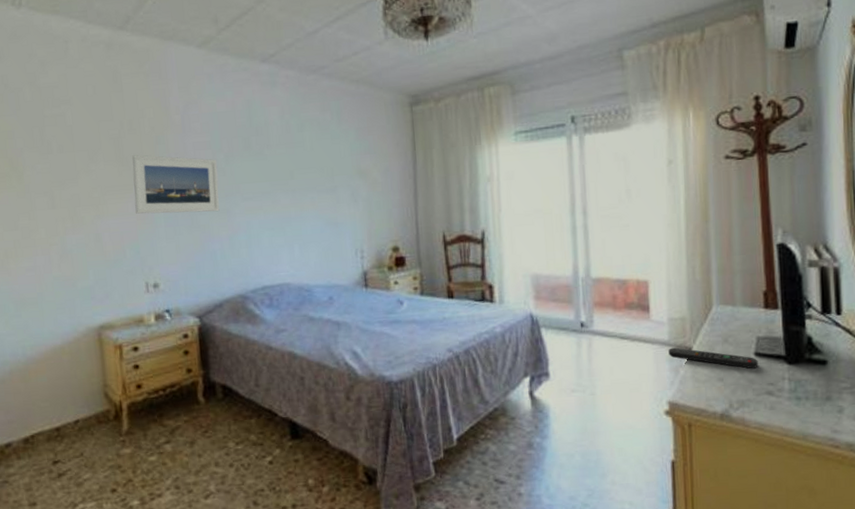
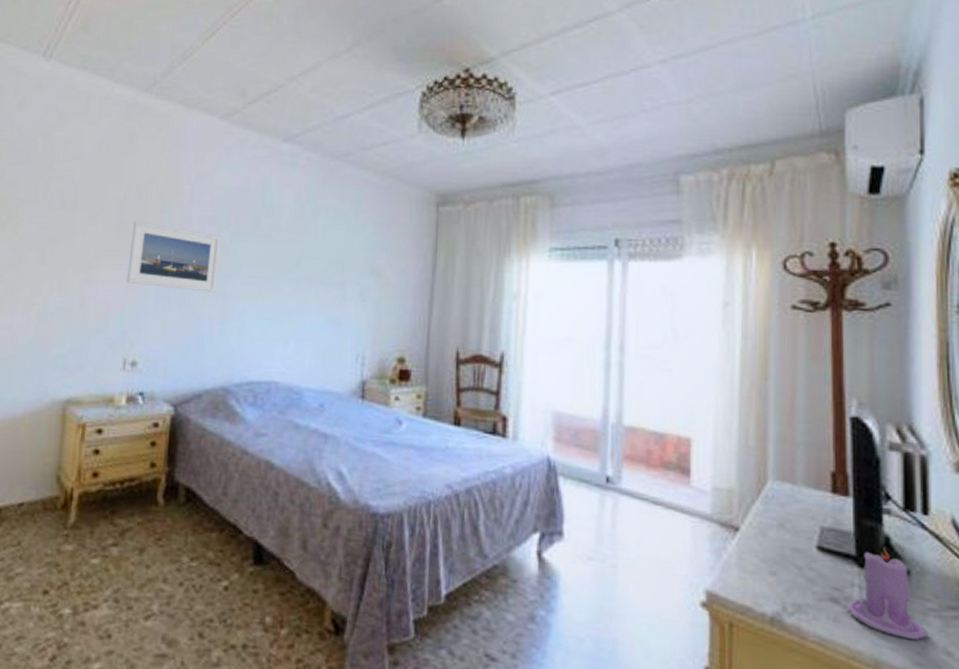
remote control: present [668,347,758,369] -> none [710,524,821,567]
candle: none [780,346,842,414] -> present [847,548,927,641]

